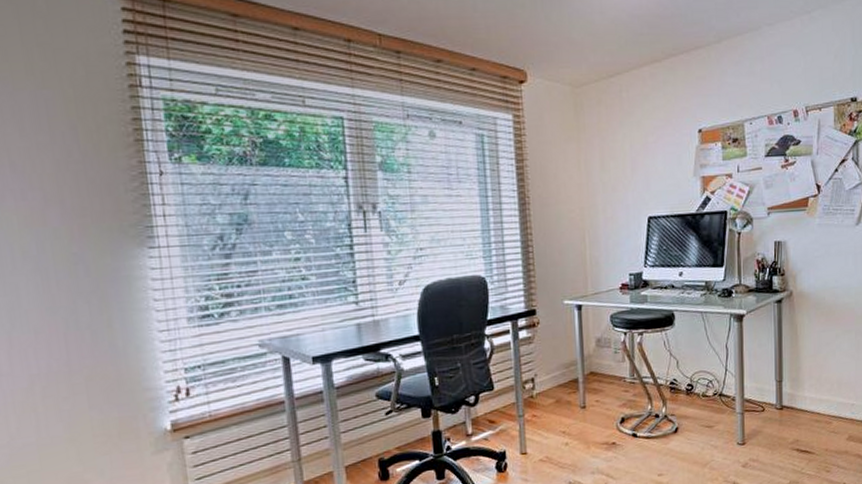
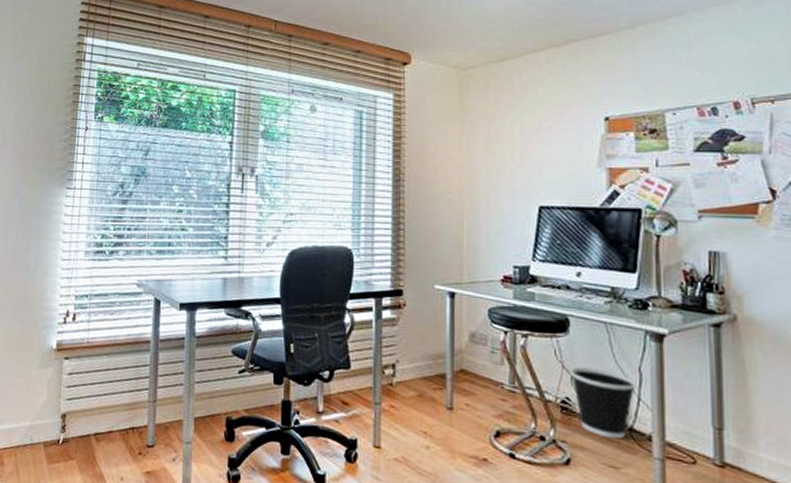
wastebasket: none [676,351,725,405] -> present [570,367,637,439]

